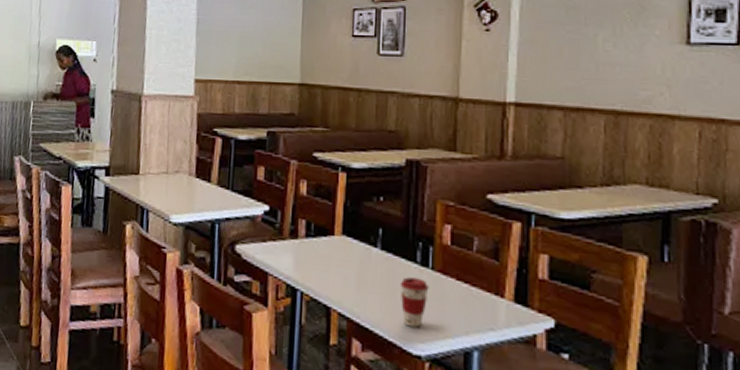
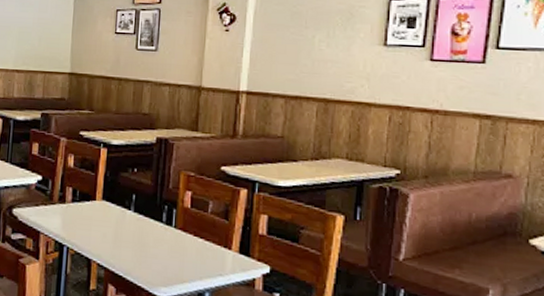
coffee cup: present [400,277,429,328] -> none [148,234,172,275]

